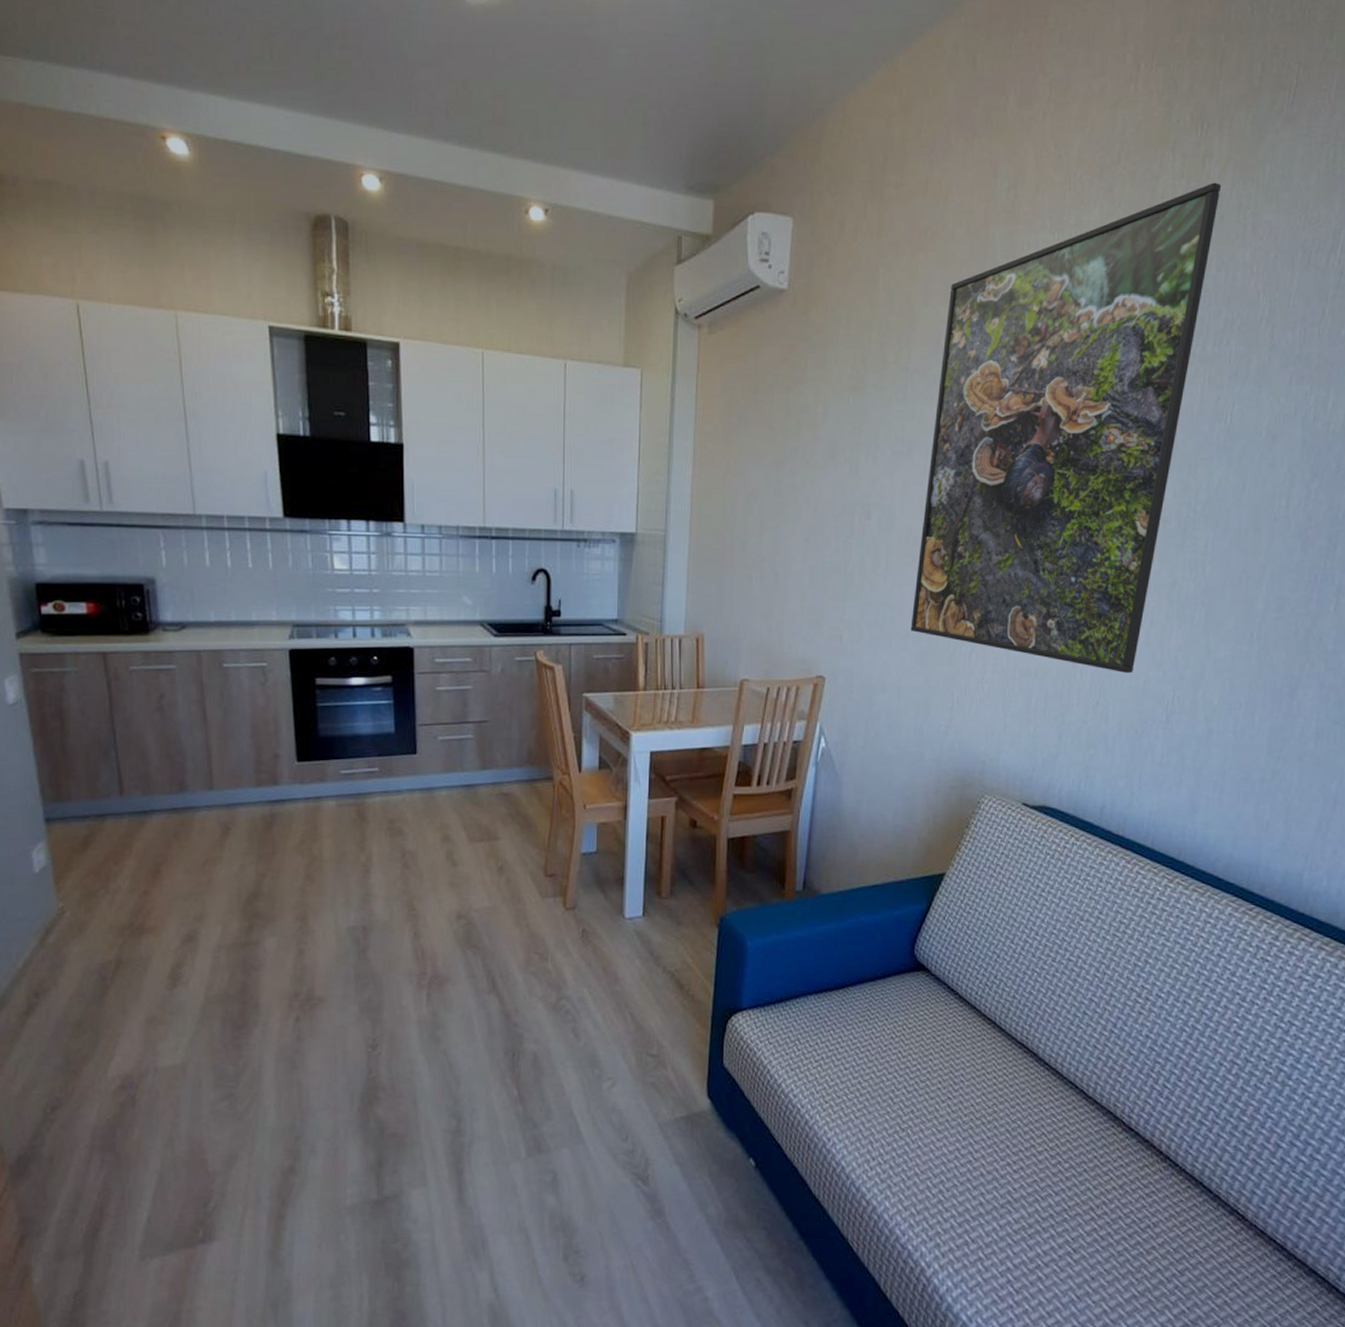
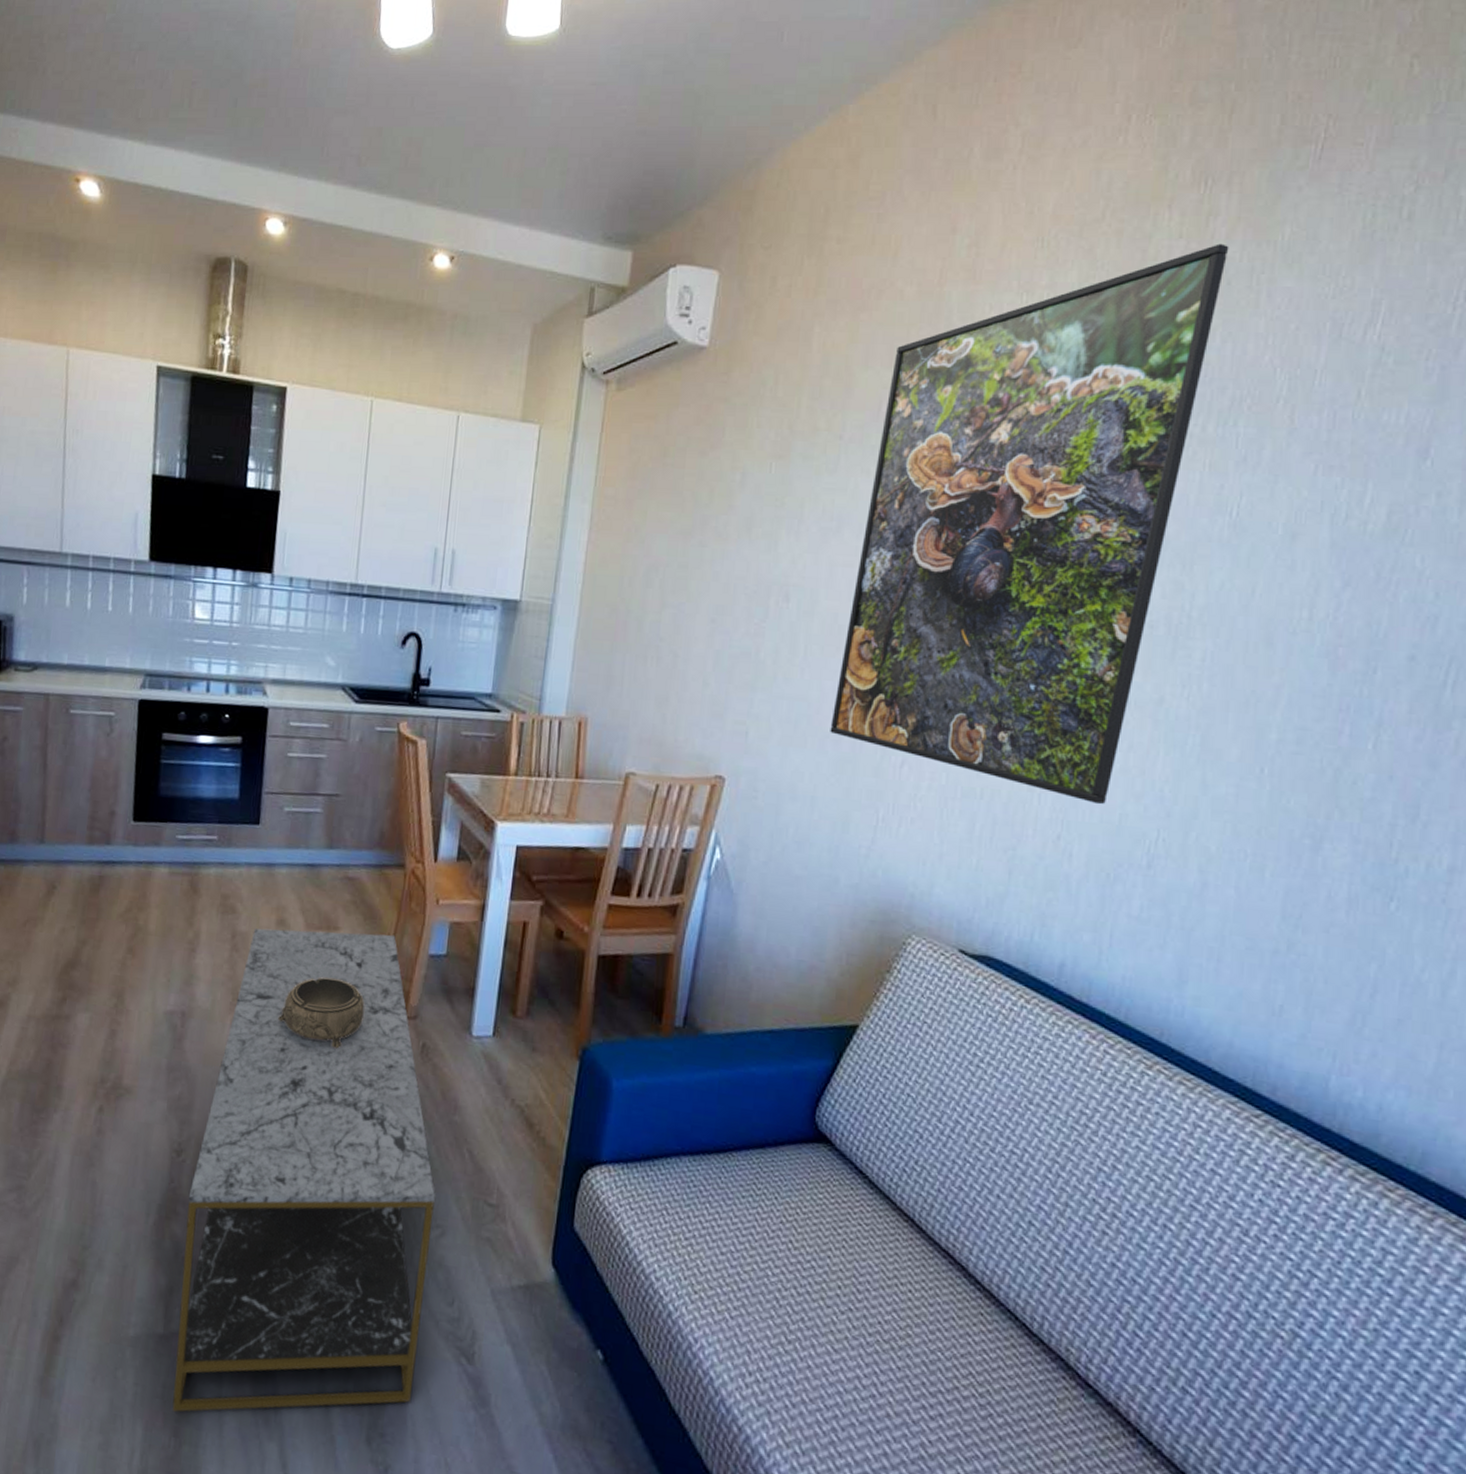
coffee table: none [387,839,604,1262] -> present [172,928,435,1413]
decorative bowl: none [451,882,528,942] -> present [277,977,365,1049]

